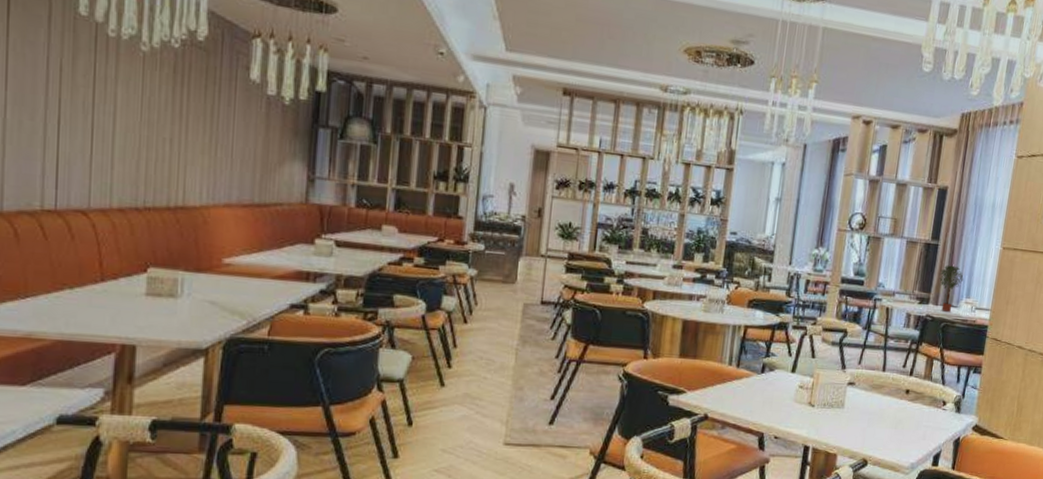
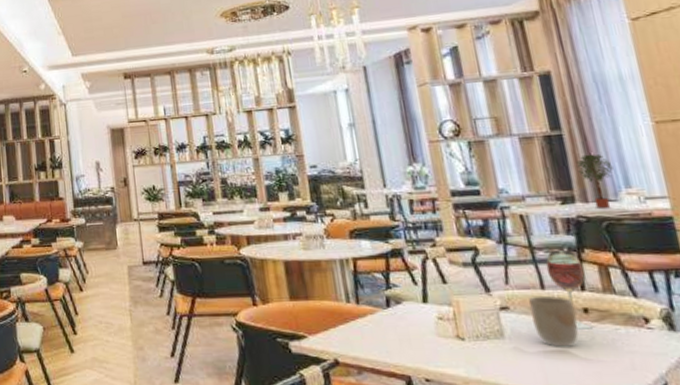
cup: none [867,377,901,419] -> present [528,296,579,347]
wineglass: none [891,340,917,407] -> present [546,249,592,330]

